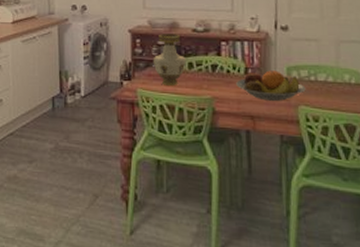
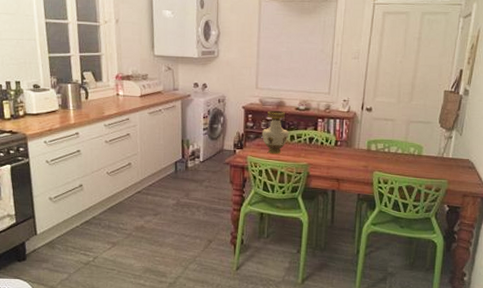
fruit bowl: present [236,70,306,101] -> none [327,143,381,167]

